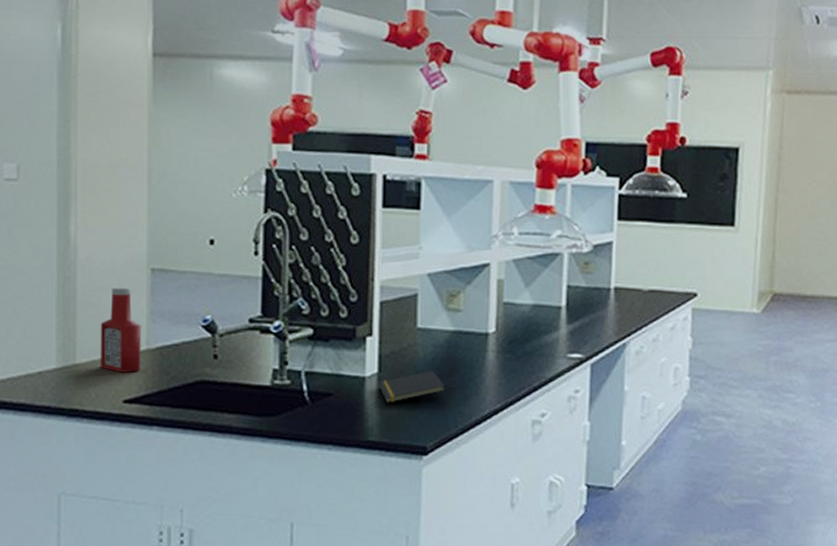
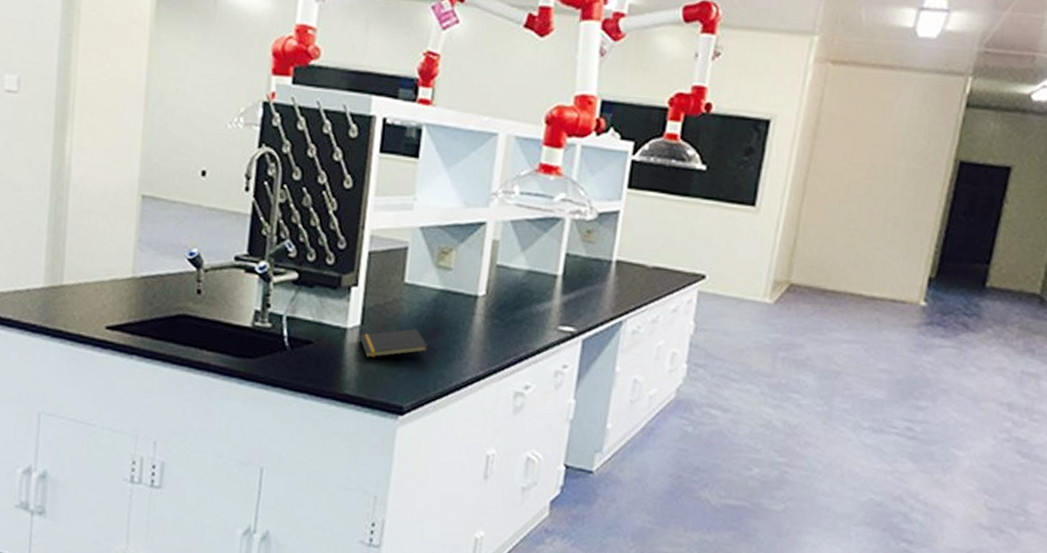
ketchup bottle: present [100,287,142,373] -> none [85,211,129,299]

